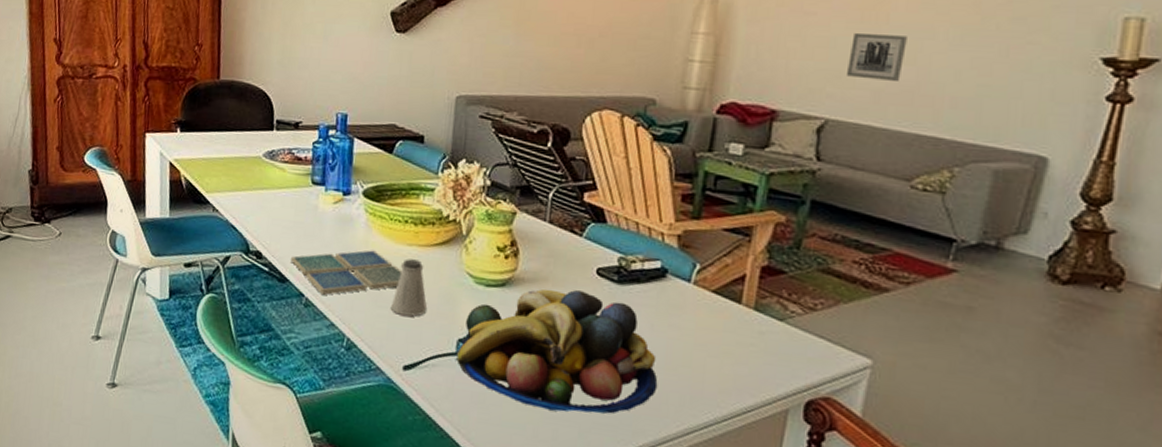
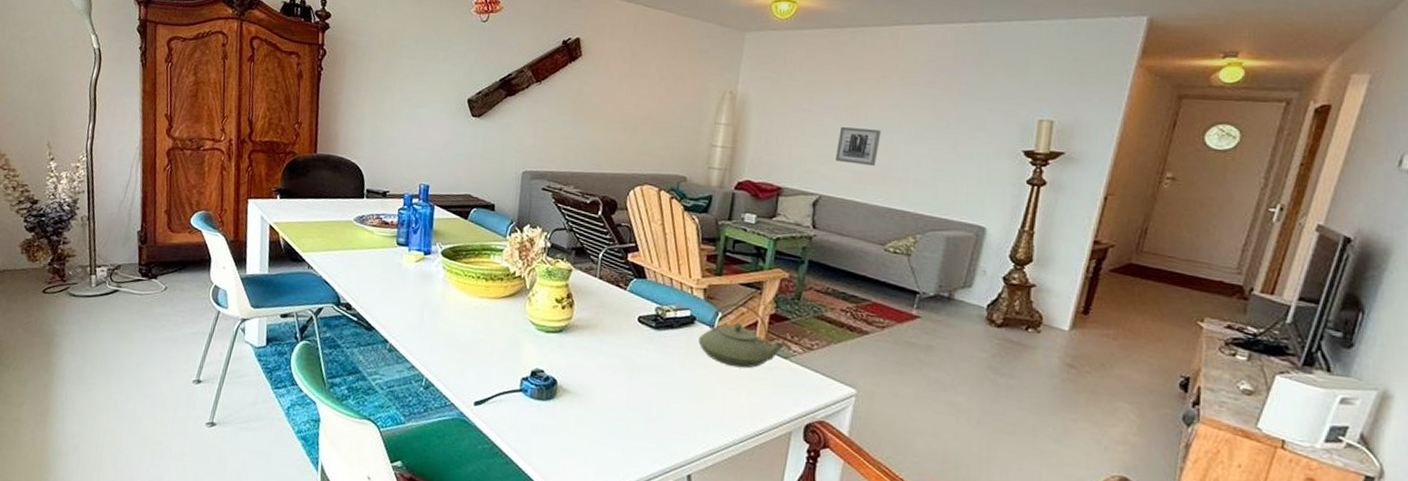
drink coaster: present [291,250,403,295] -> none [377,302,475,341]
saltshaker: present [390,259,428,317] -> none [464,309,496,359]
fruit bowl: present [455,289,658,414] -> none [519,334,688,439]
teapot: none [671,253,780,332] -> present [698,303,785,369]

